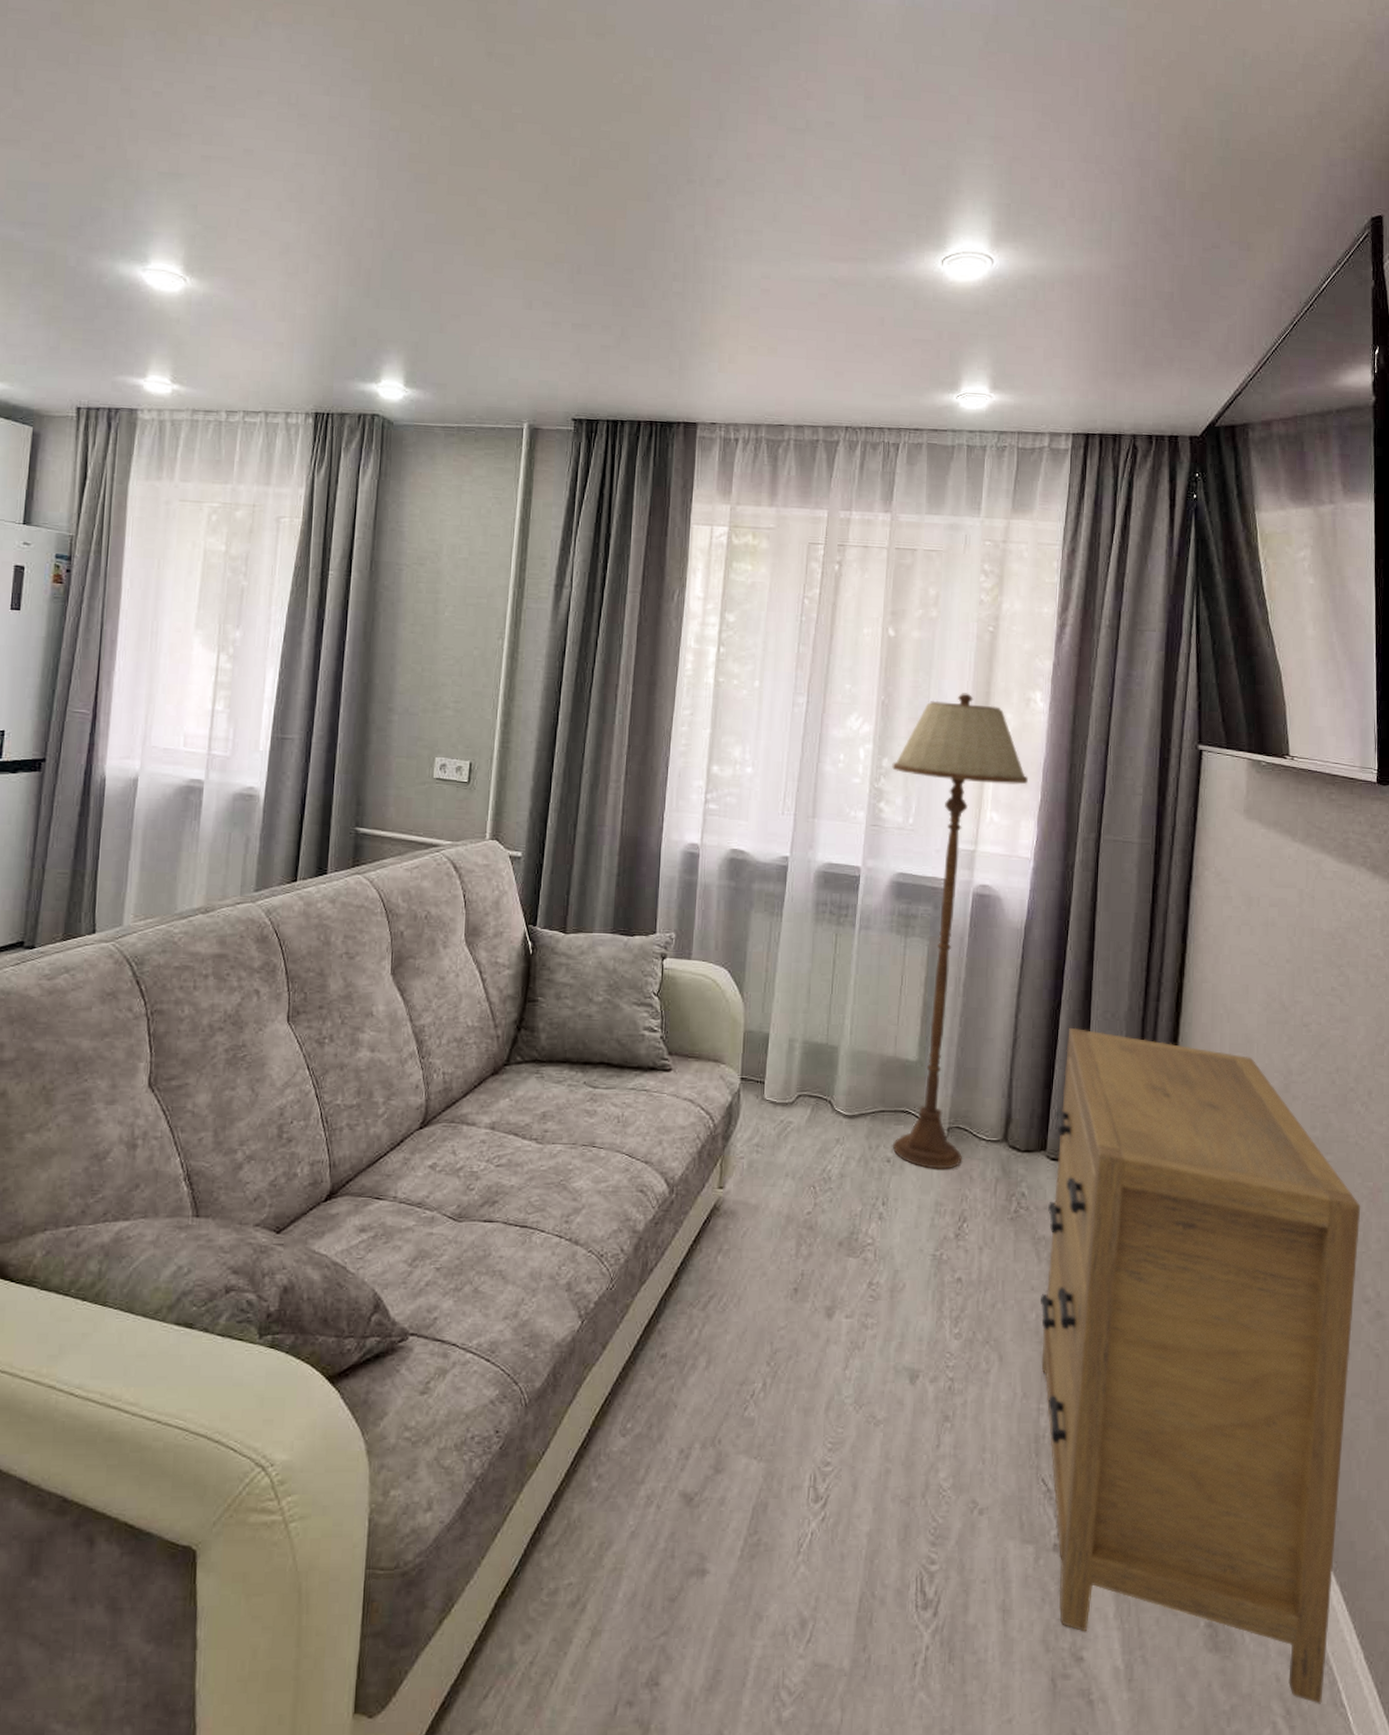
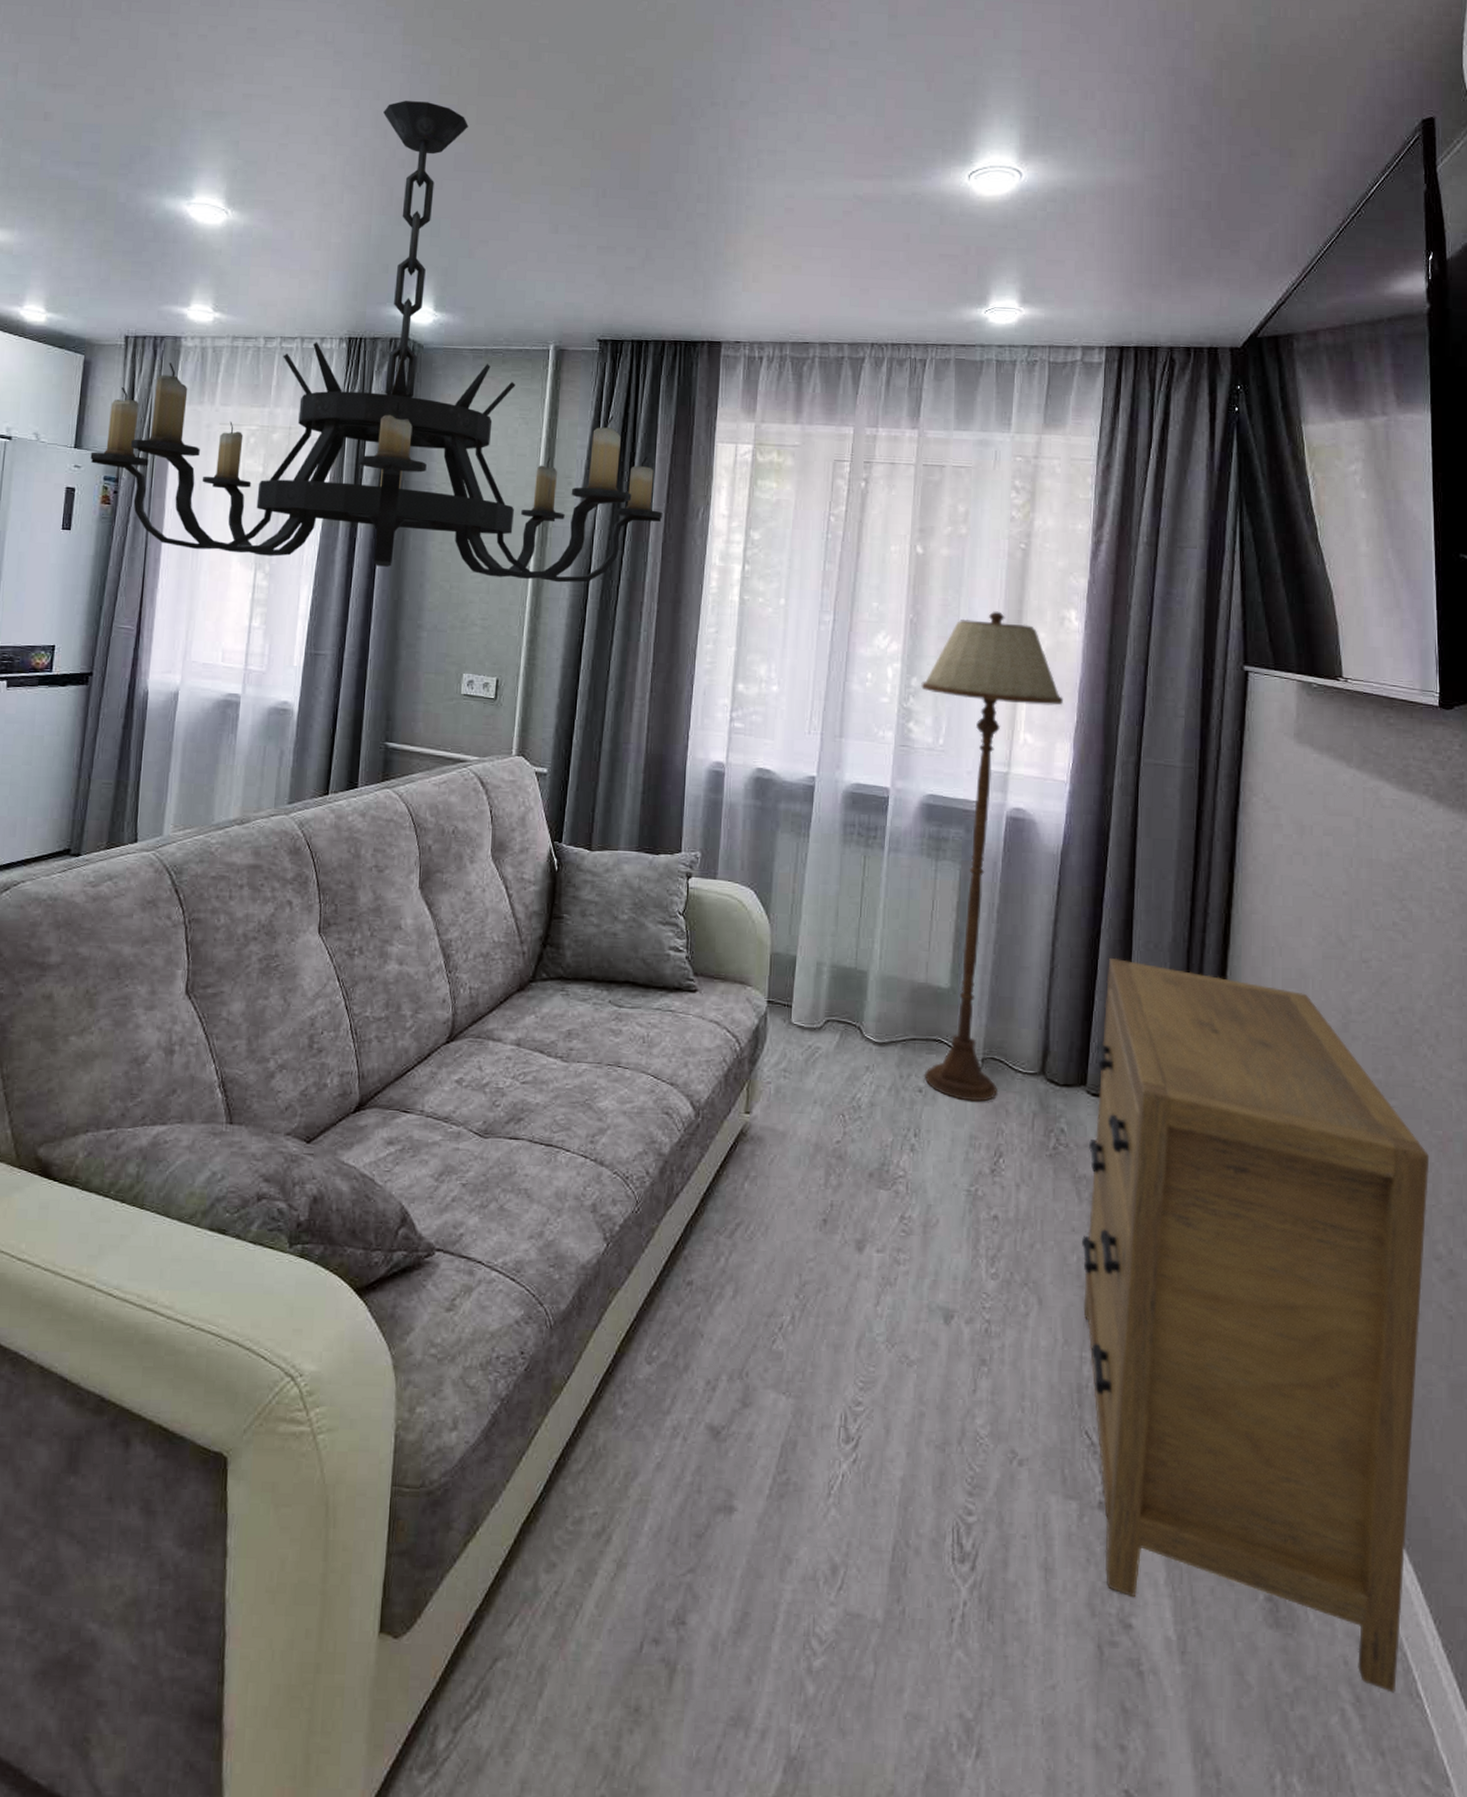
chandelier: none [40,168,639,665] -> present [90,101,663,583]

